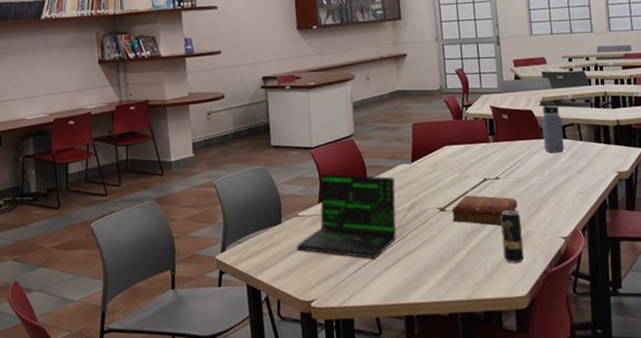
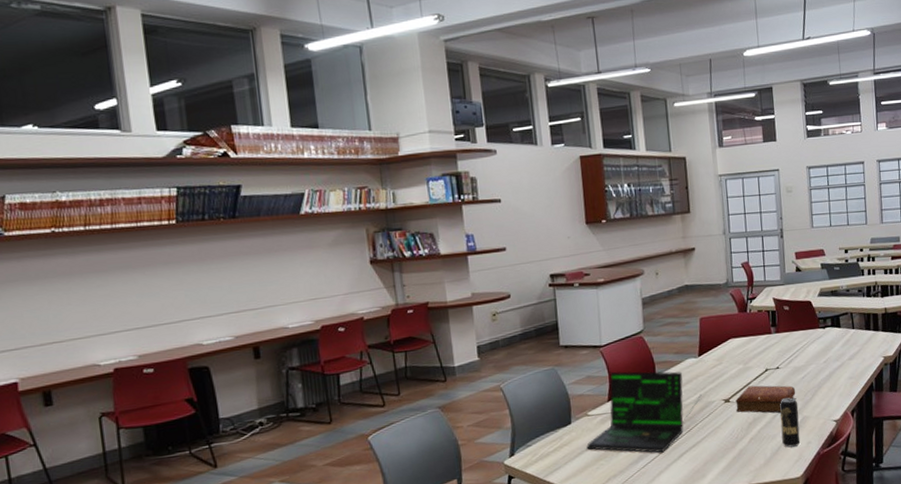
water bottle: present [539,100,565,153] -> none [817,291,839,342]

